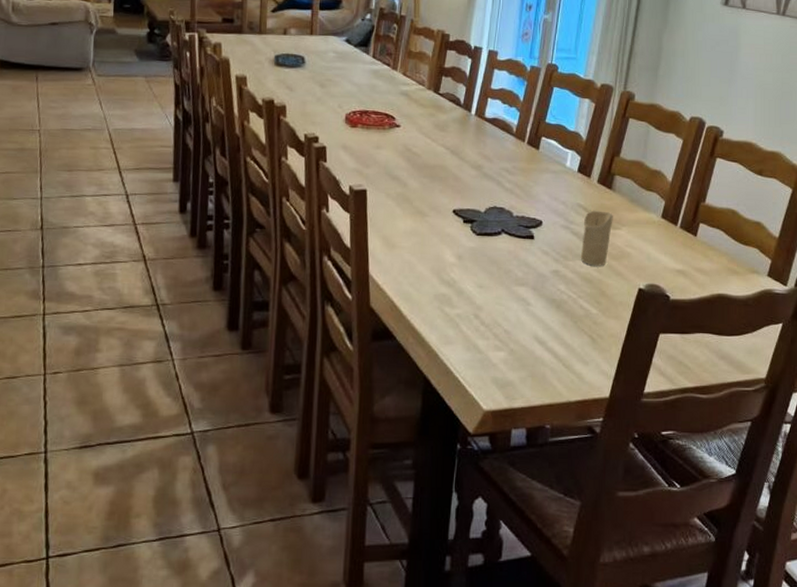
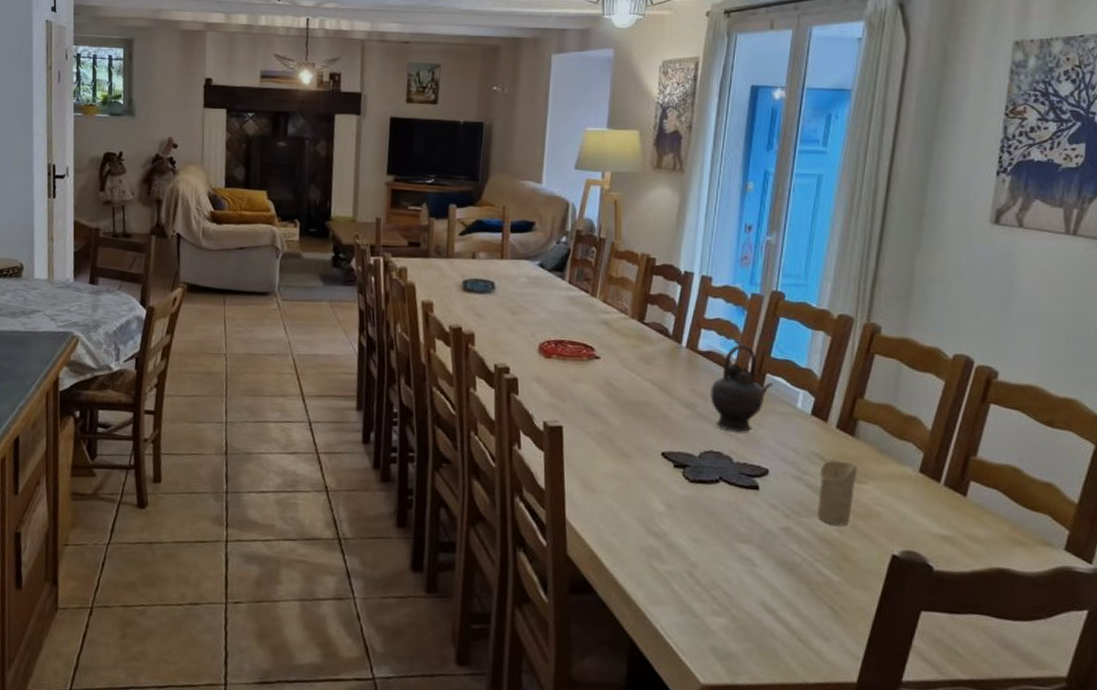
teapot: none [495,111,548,189] -> present [710,344,774,432]

